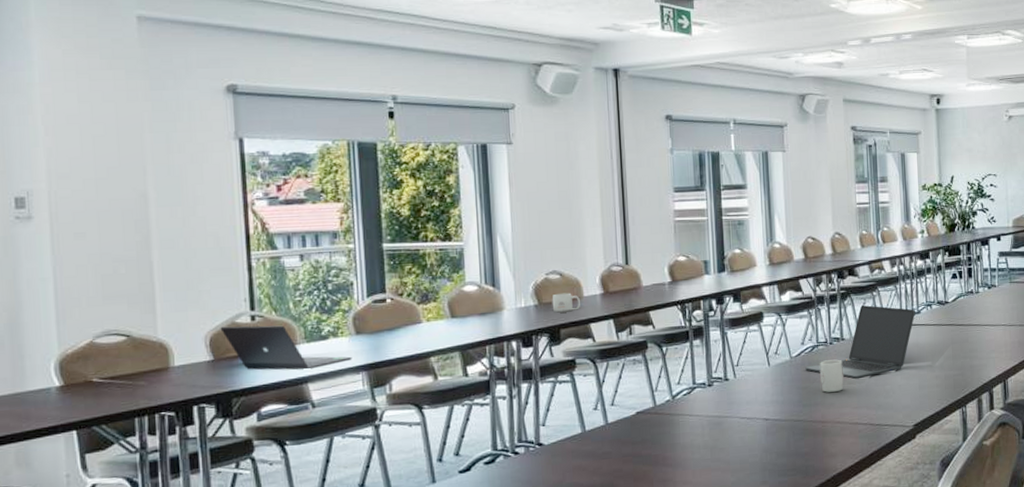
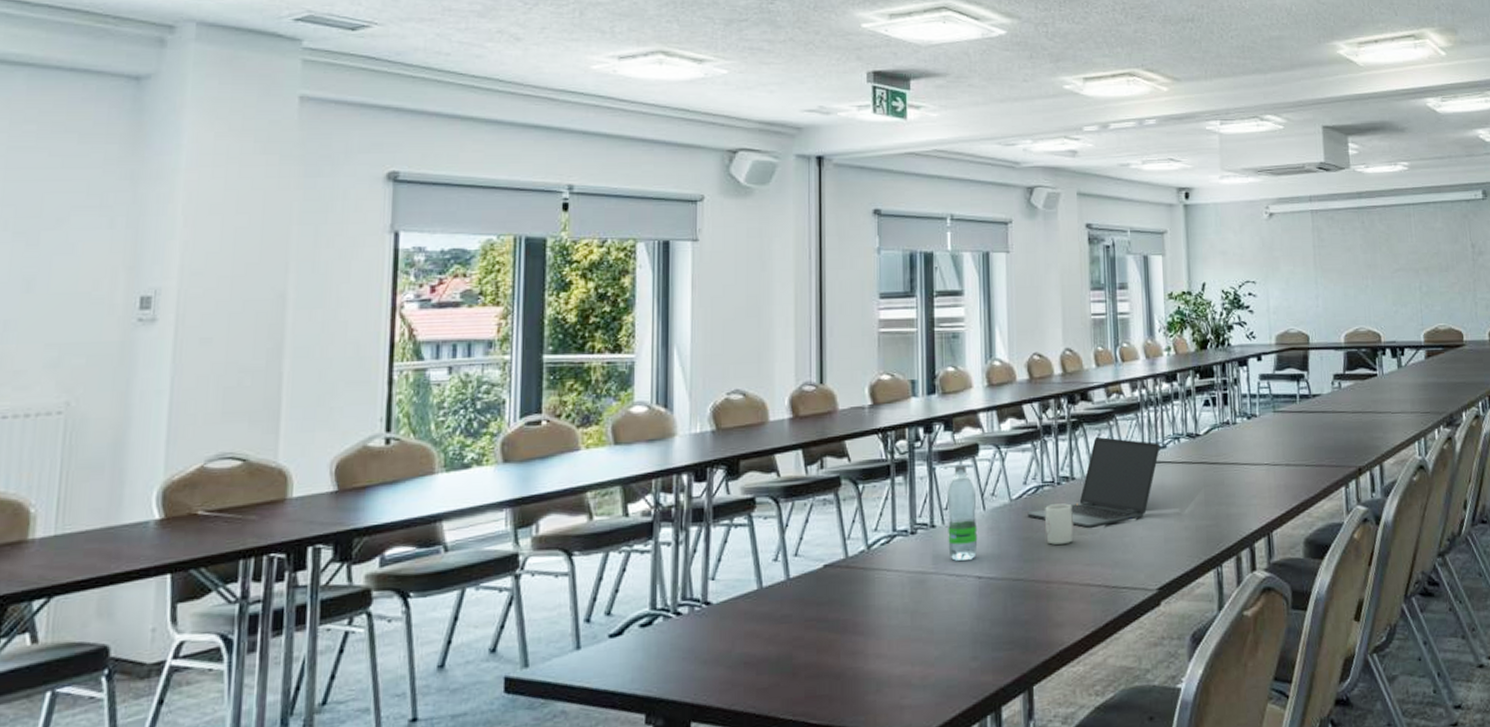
laptop: present [220,325,352,371] -> none [349,450,496,505]
mug: present [552,292,581,314] -> none [732,416,766,442]
bottle: none [737,330,764,407] -> present [947,465,978,561]

